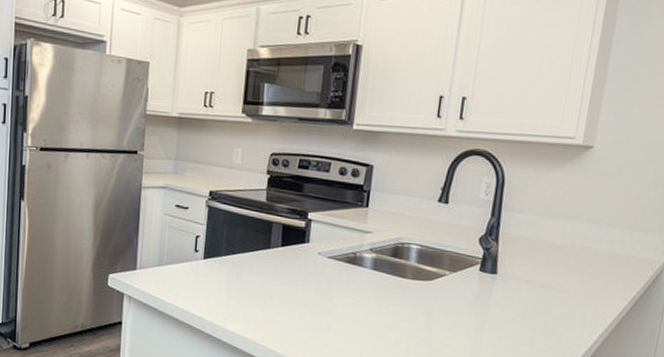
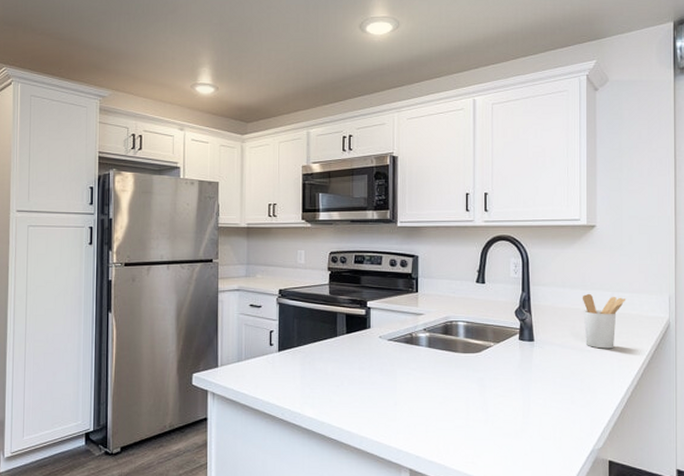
utensil holder: none [557,225,616,291] -> present [582,293,626,349]

